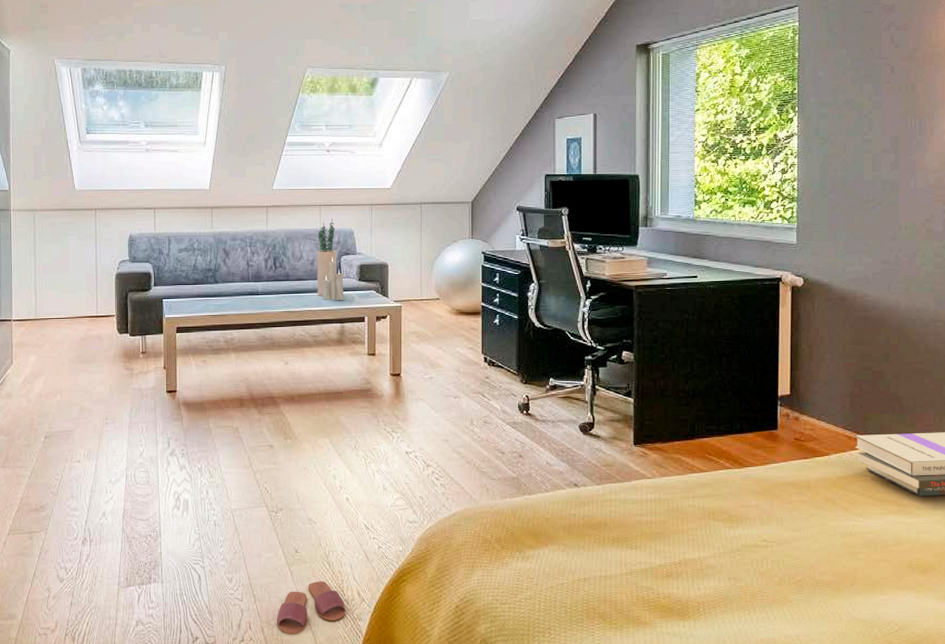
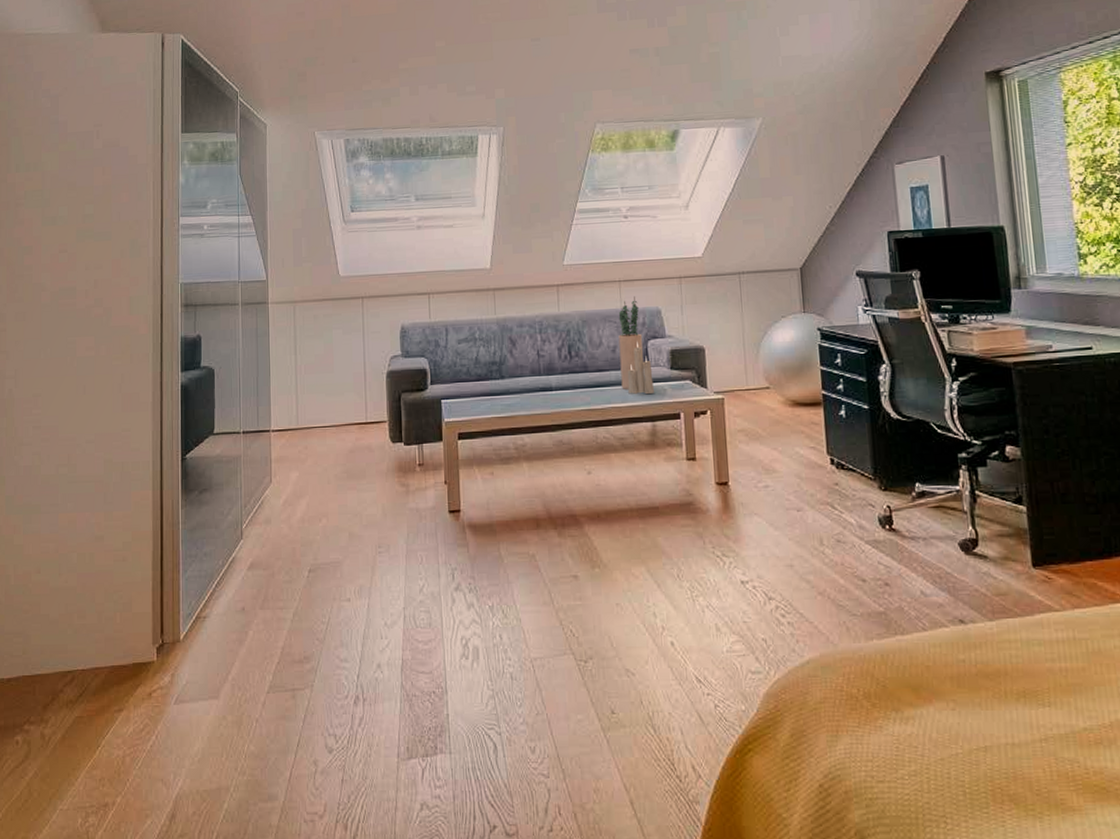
slippers: present [276,580,346,634] -> none [592,750,679,822]

